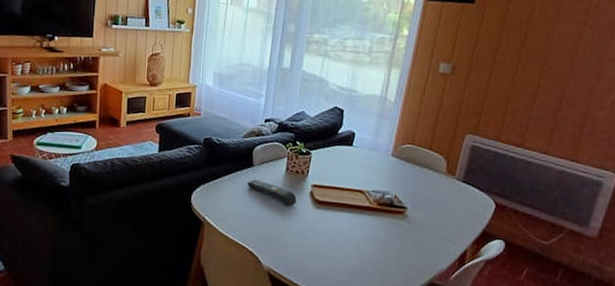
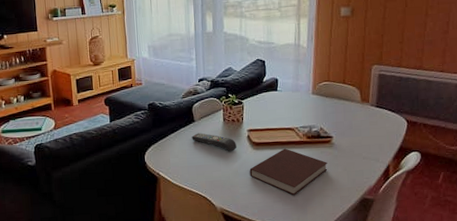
notebook: none [306,212,397,267] -> present [249,148,328,195]

